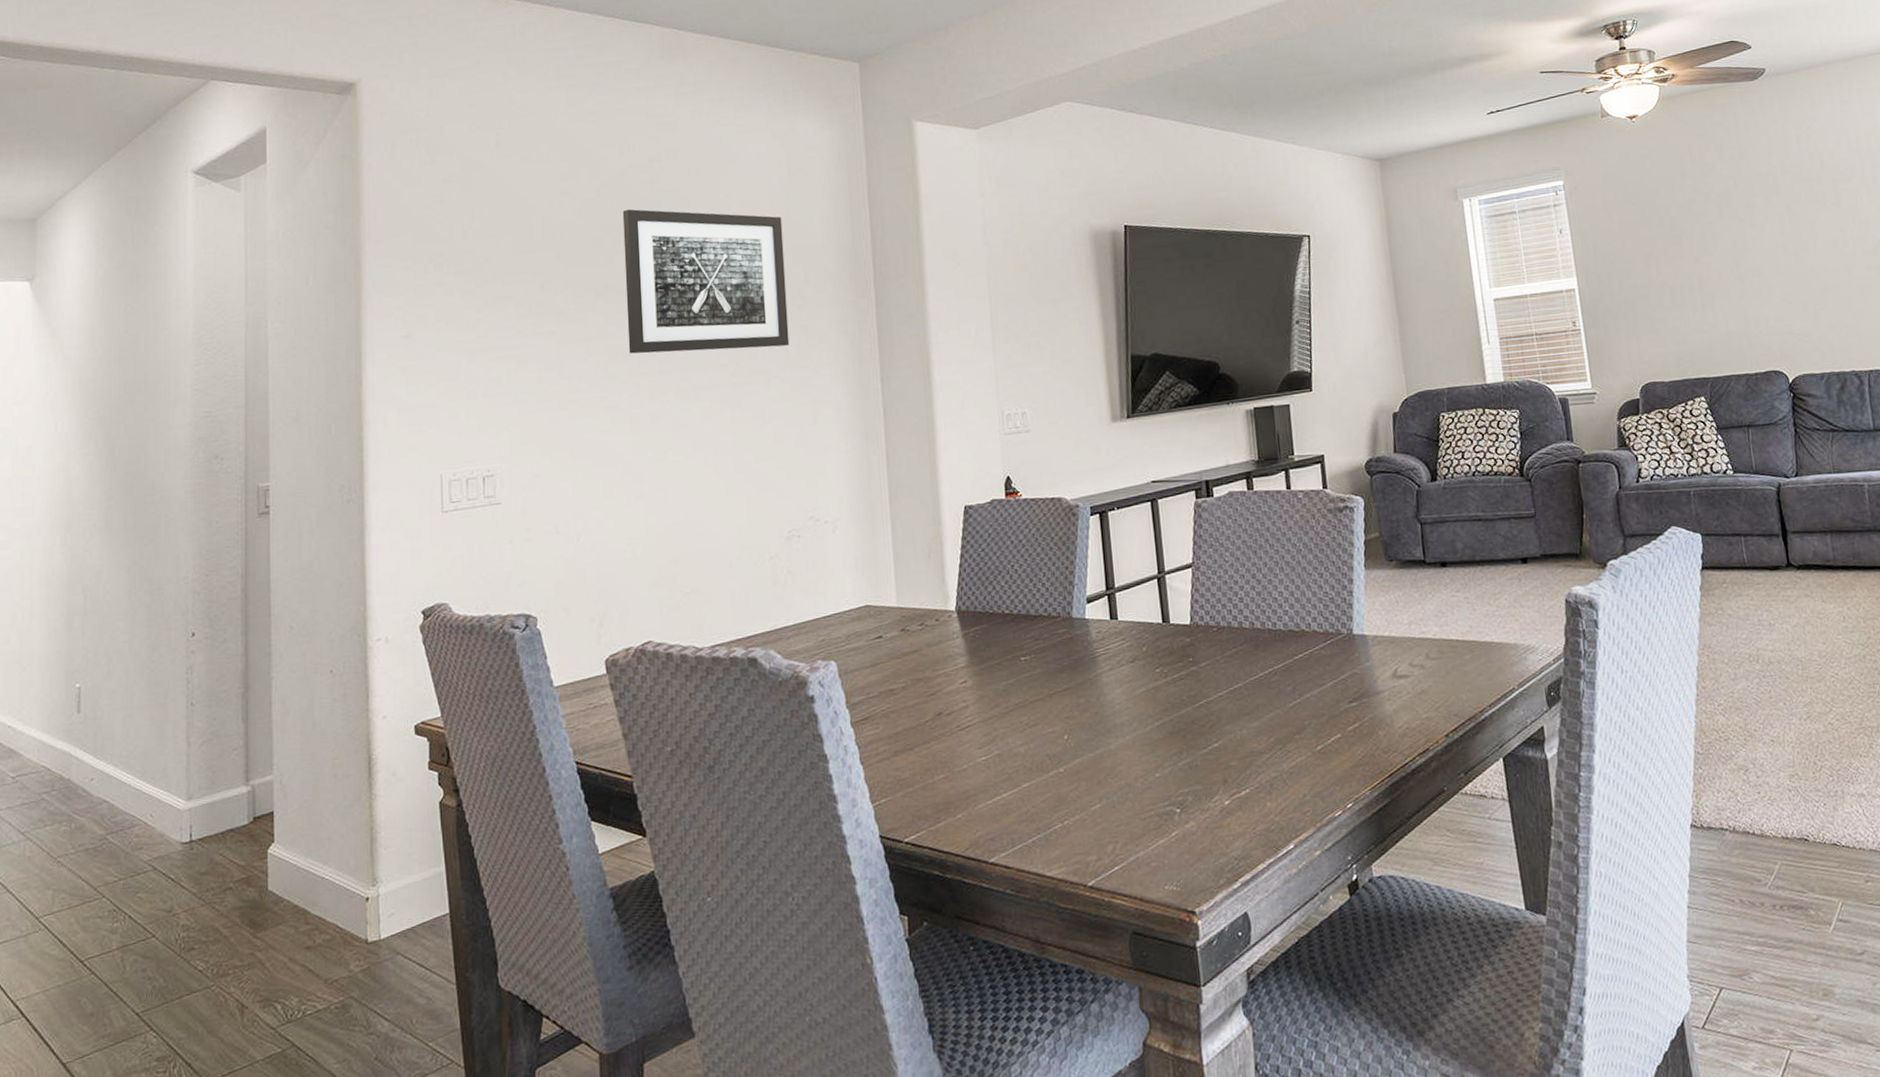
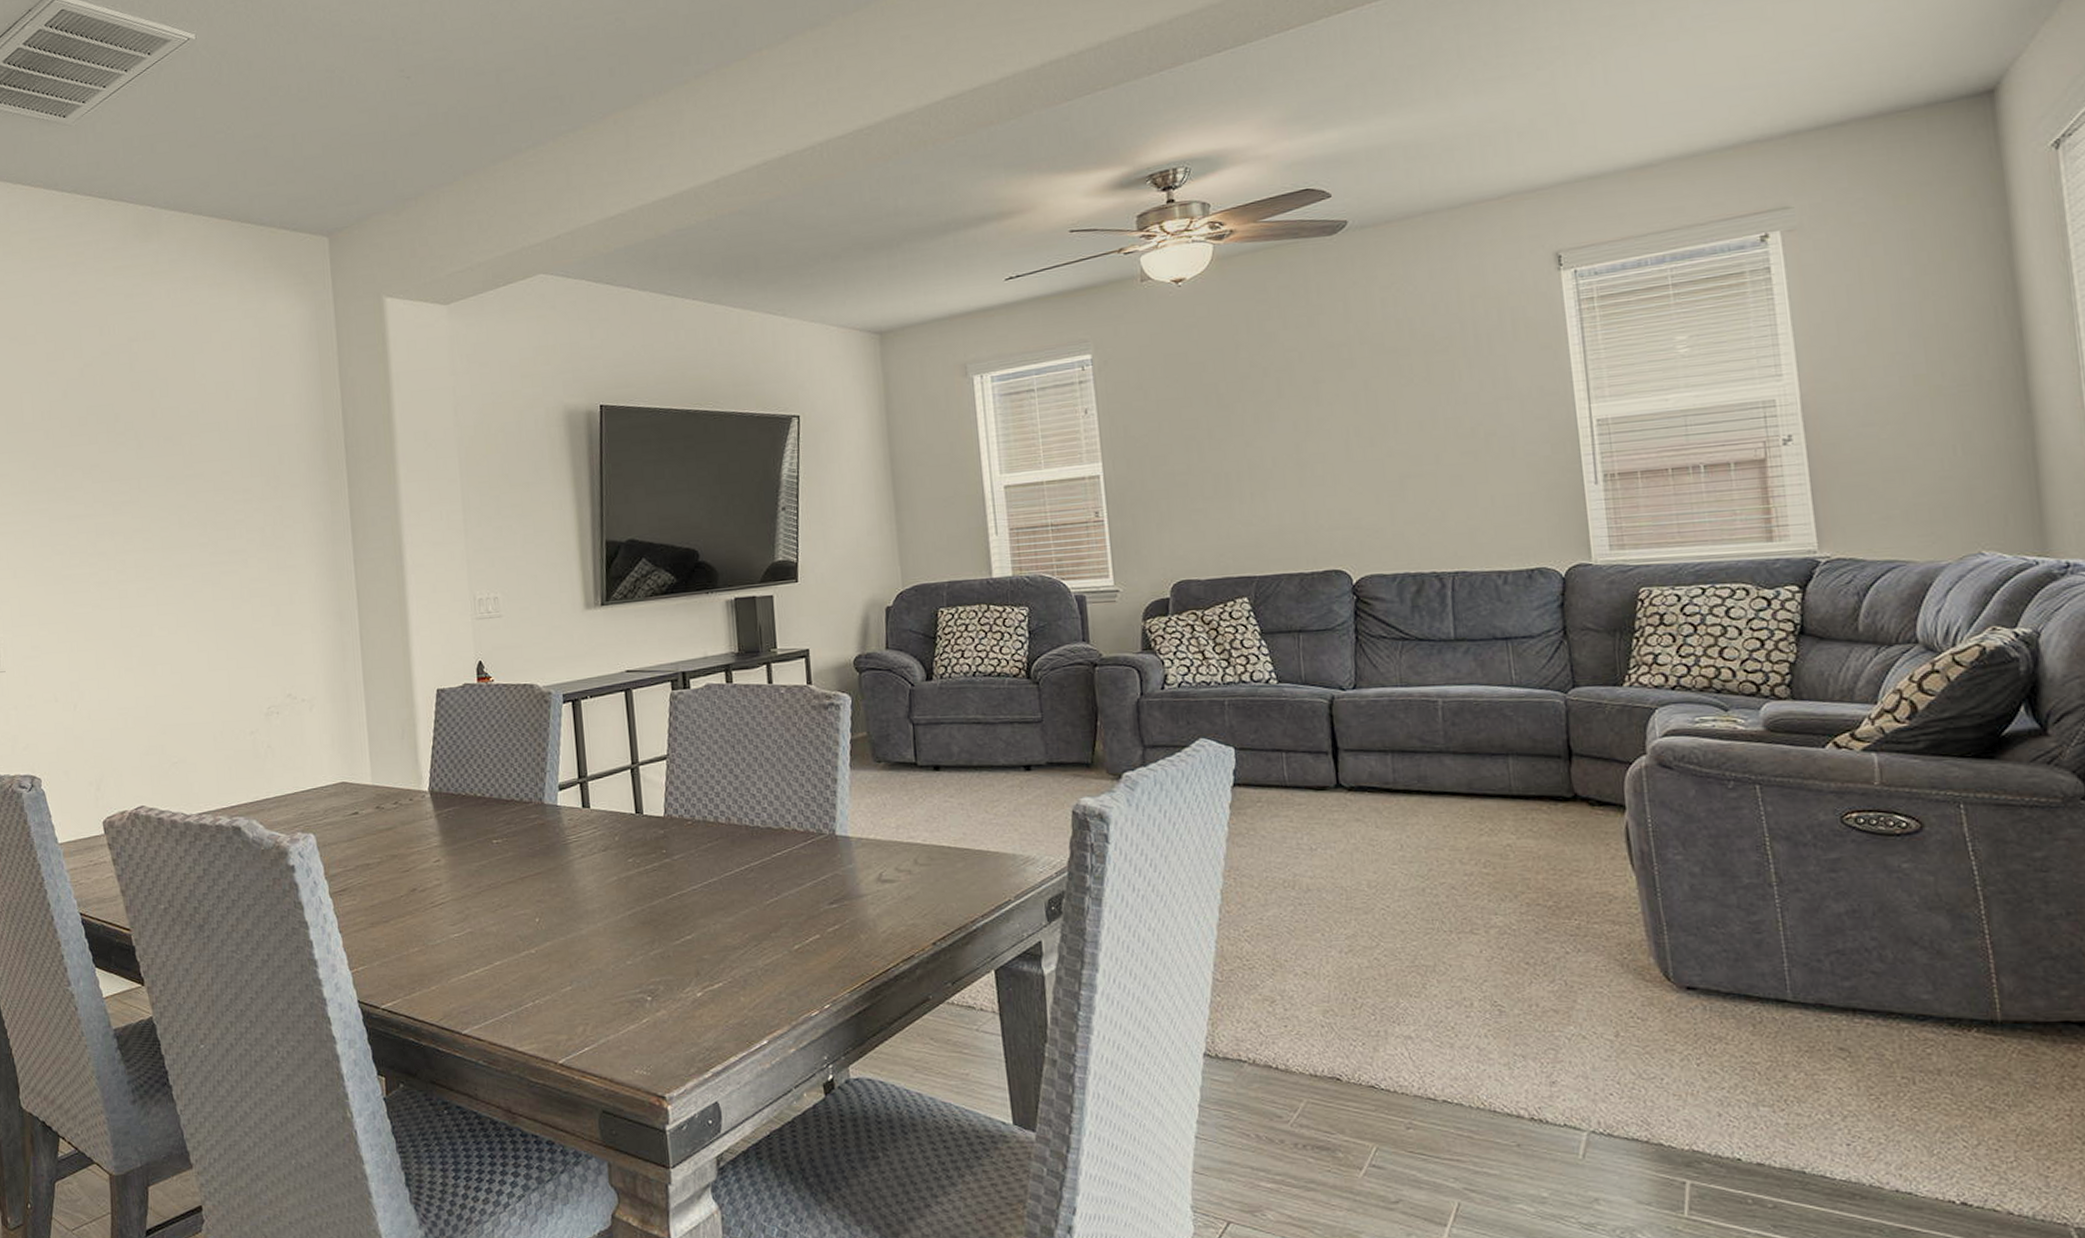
wall art: present [622,209,790,354] -> none [105,389,265,532]

